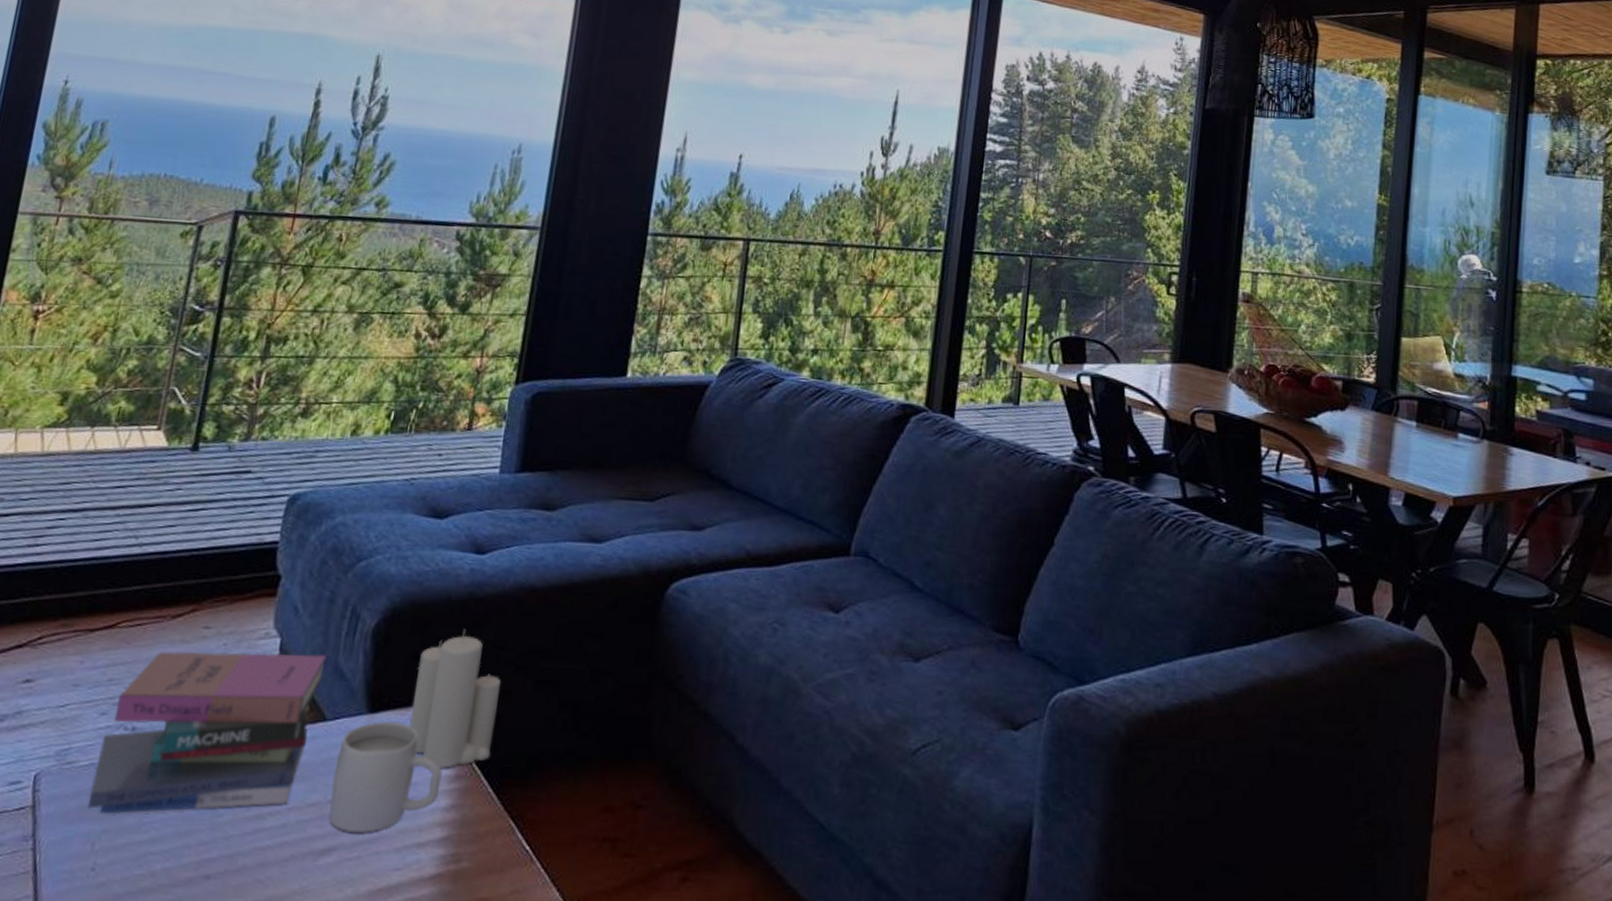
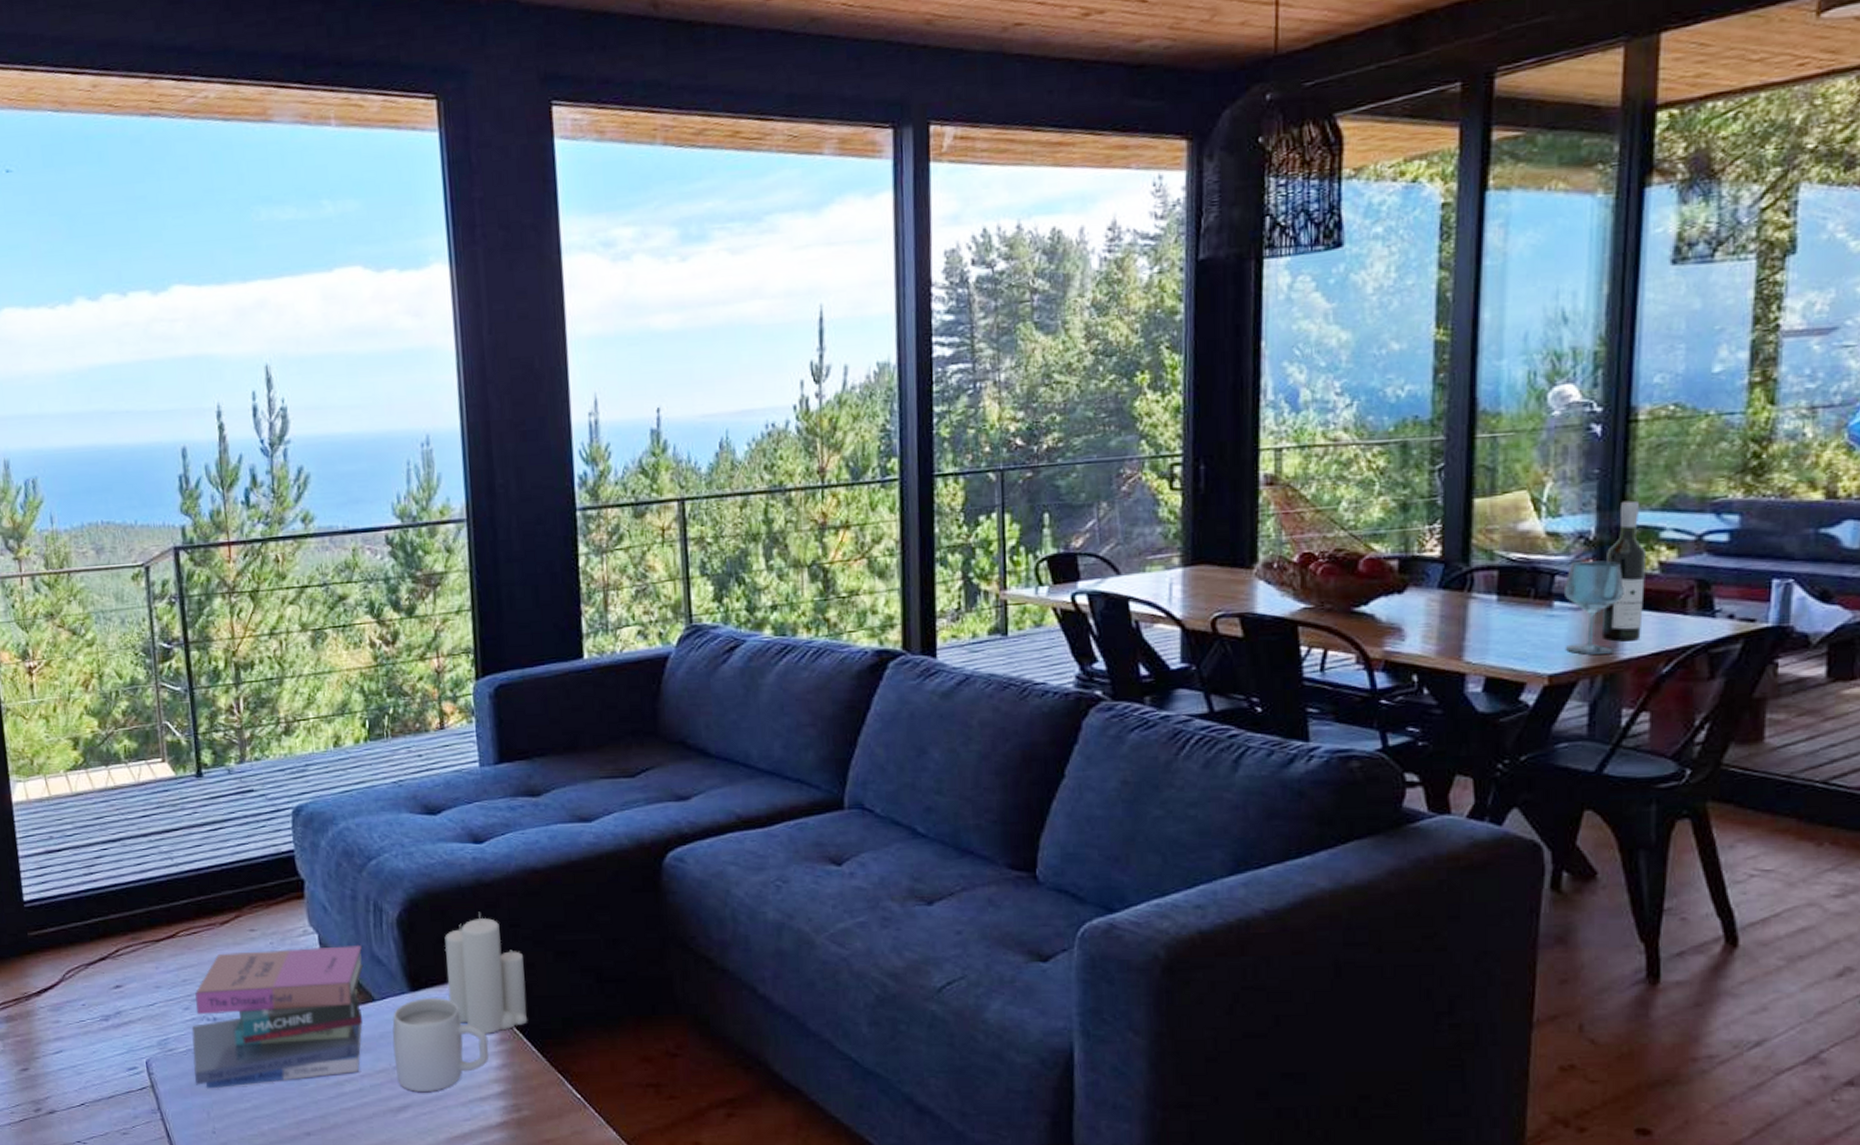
wine glass: none [1466,400,1511,485] -> present [1563,560,1624,655]
bottle: none [1493,356,1528,475] -> present [1601,500,1647,642]

